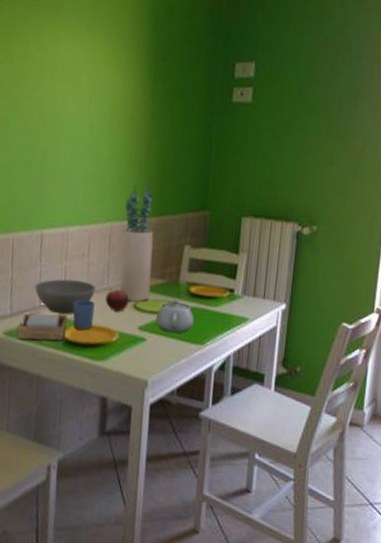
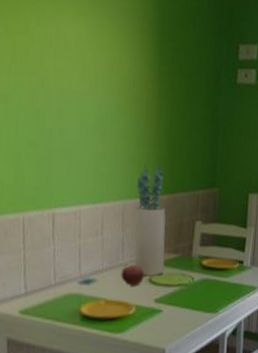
napkin holder: present [17,312,68,341] -> none [33,290,85,318]
bowl: present [35,279,95,314] -> none [50,257,111,291]
mug: present [72,299,95,330] -> none [88,275,111,305]
teapot: present [156,298,195,334] -> none [171,271,208,304]

